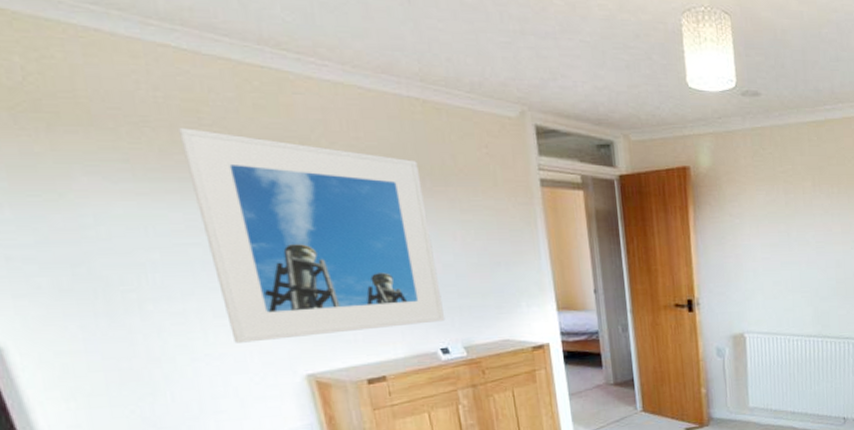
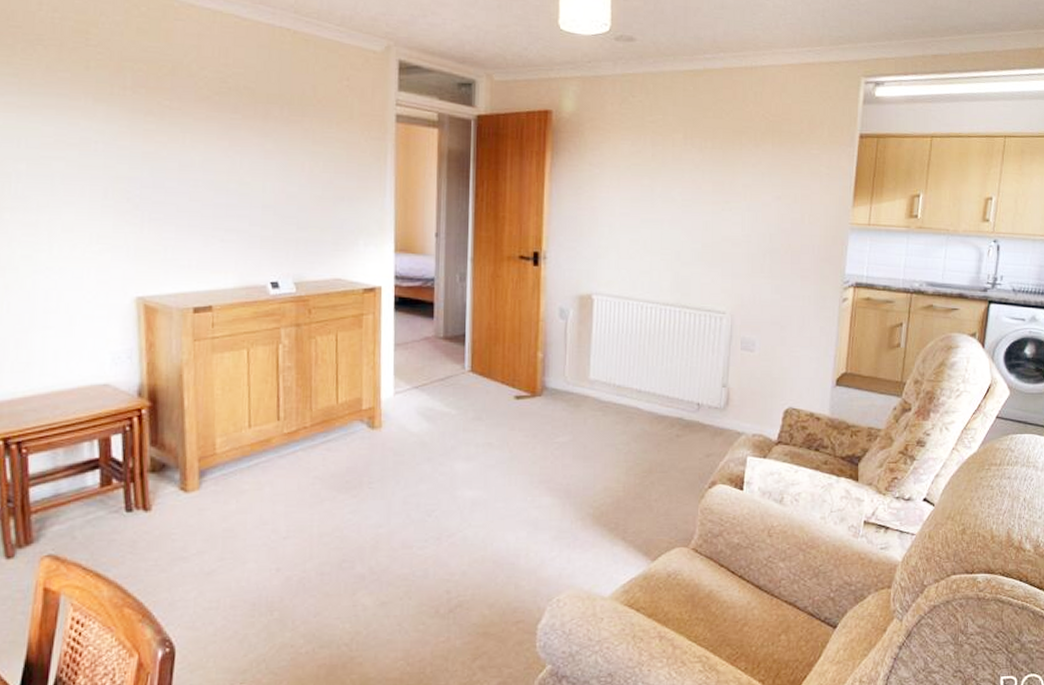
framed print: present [177,127,446,343] -> none [66,46,281,259]

